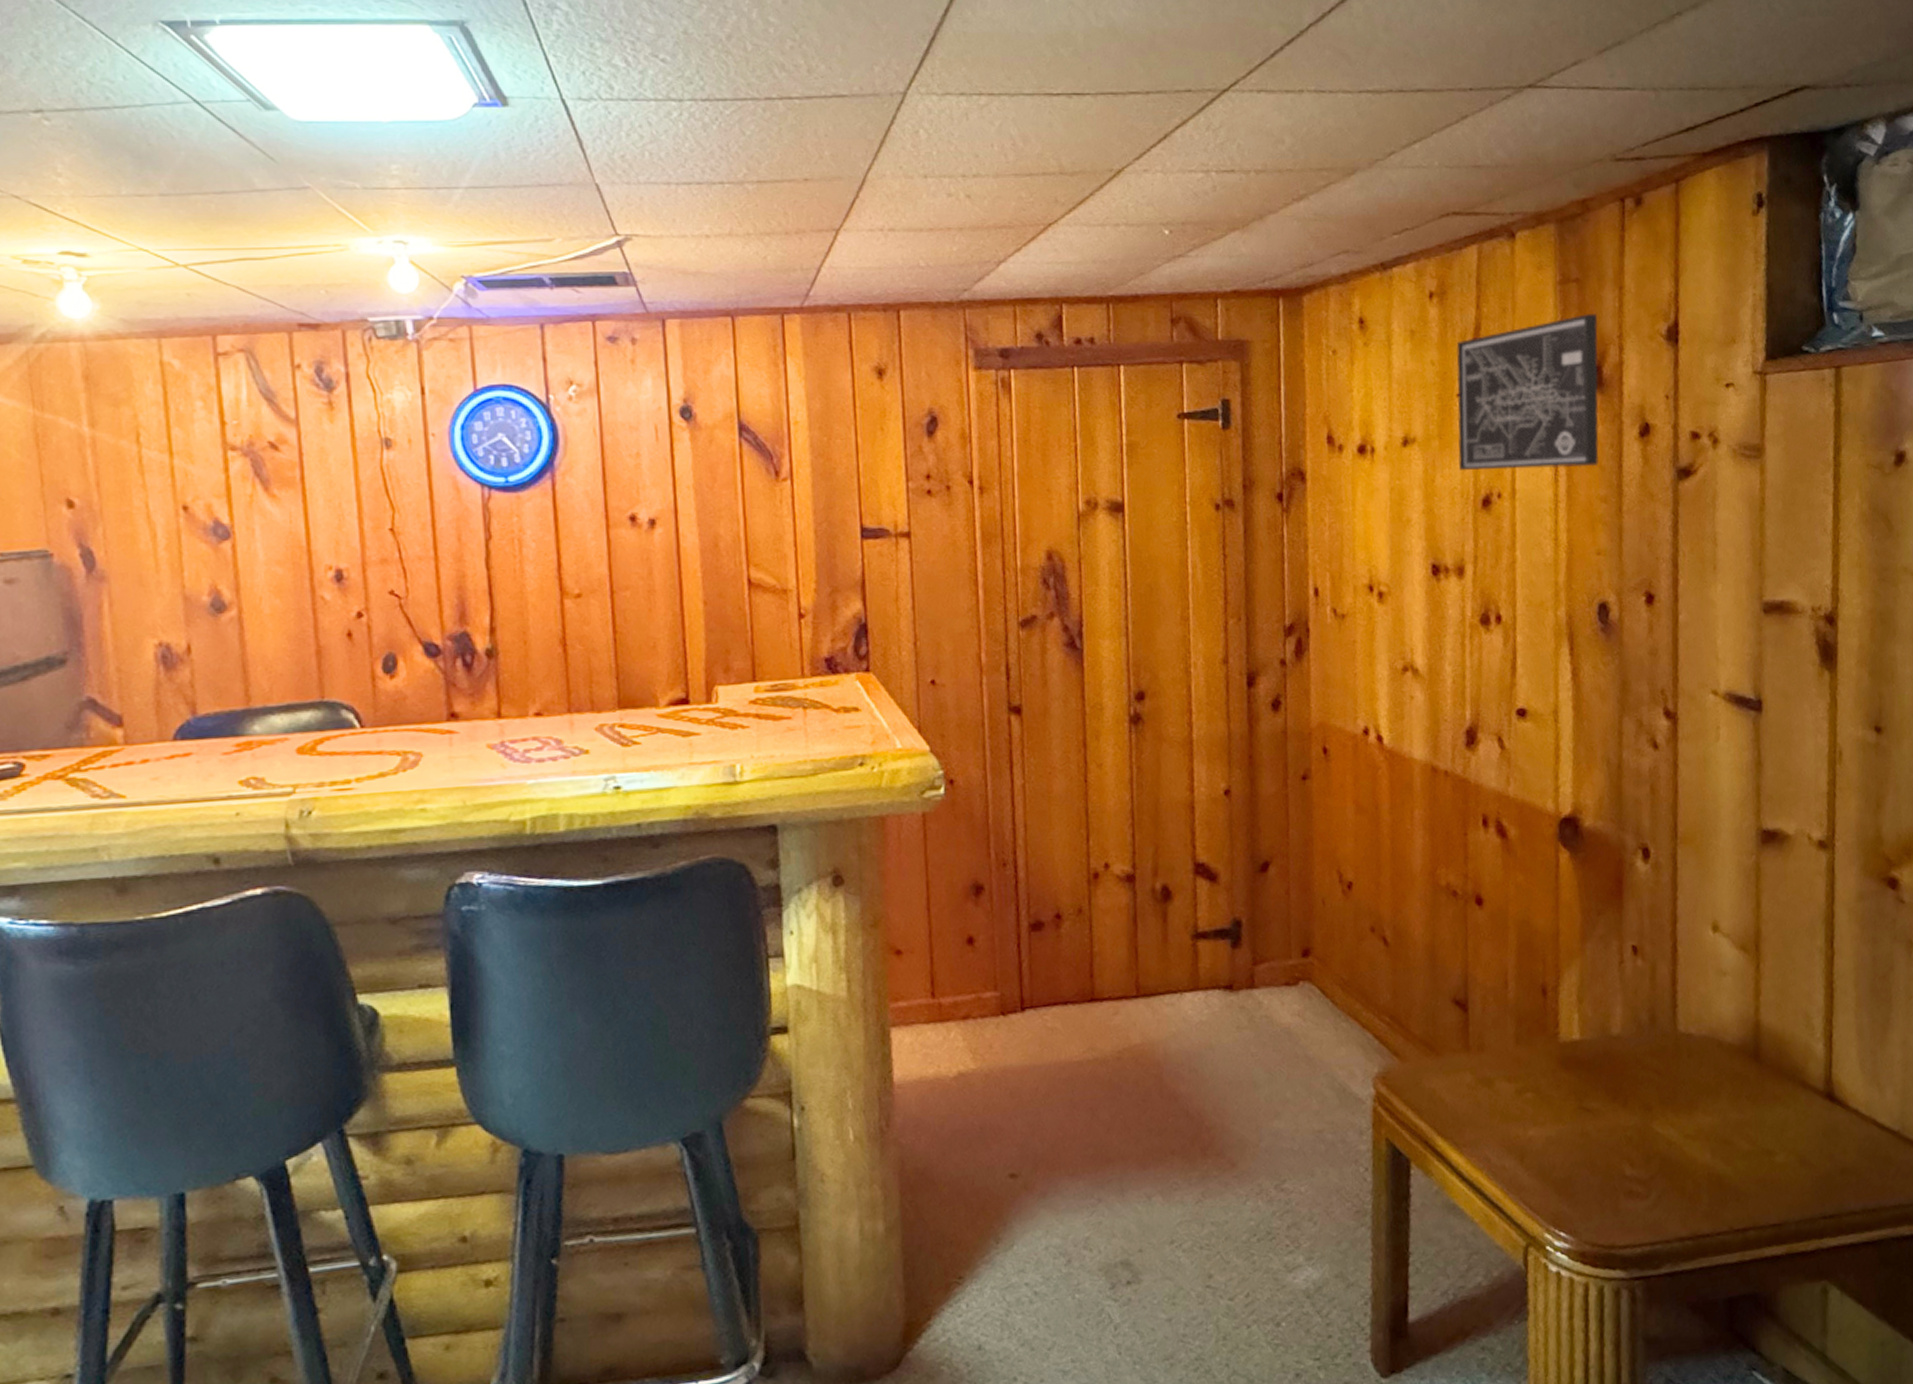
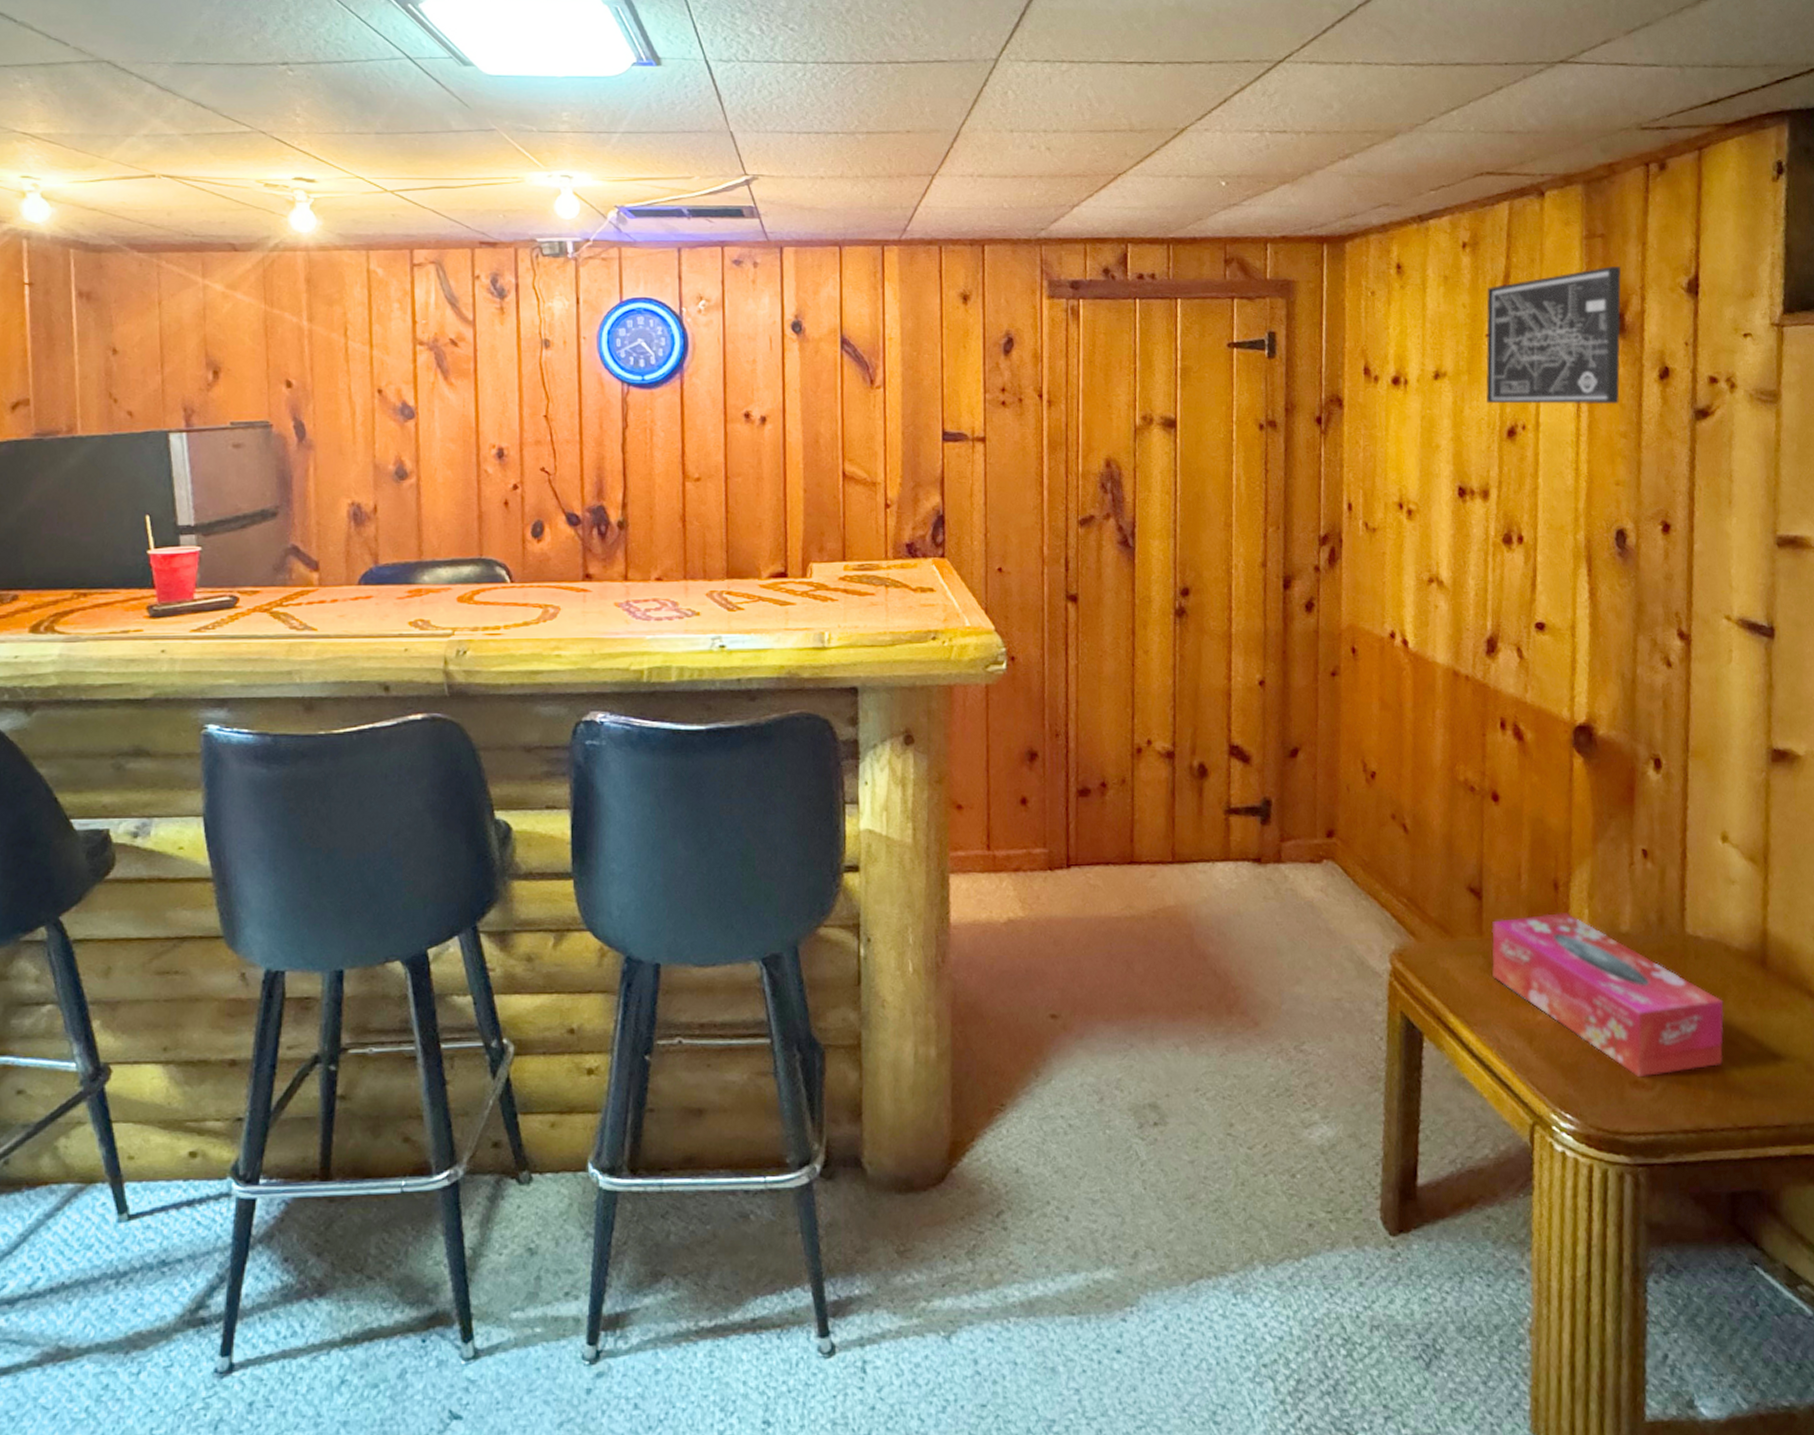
tissue box: none [1479,1019,1718,1188] -> present [1491,913,1724,1078]

